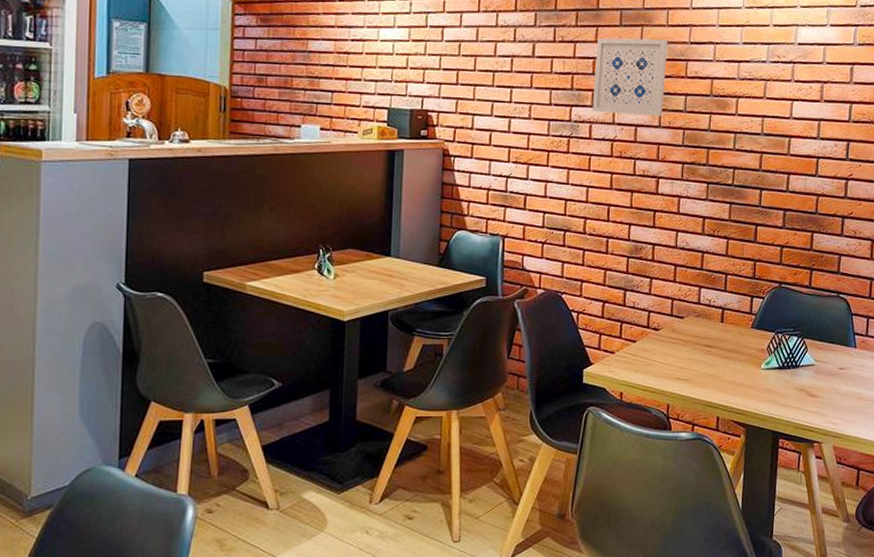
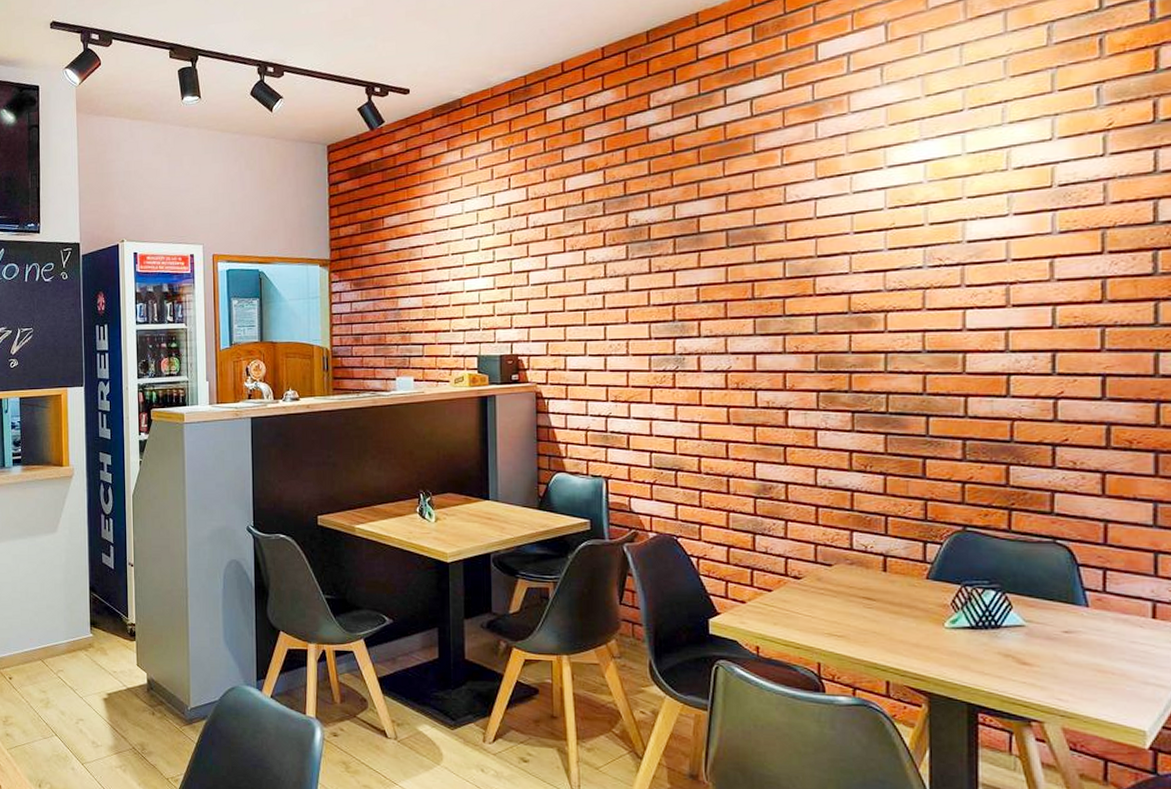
wall art: present [592,38,669,116] -> none [699,256,789,343]

